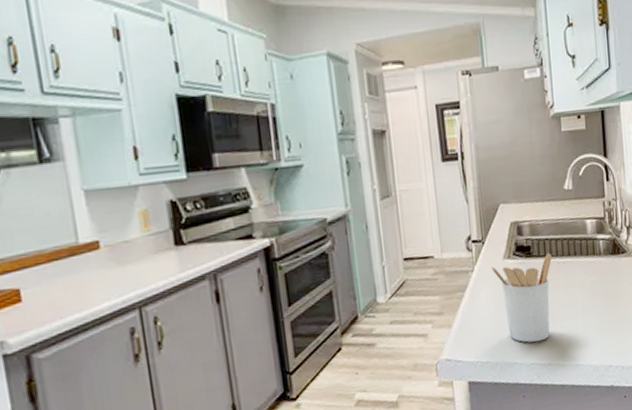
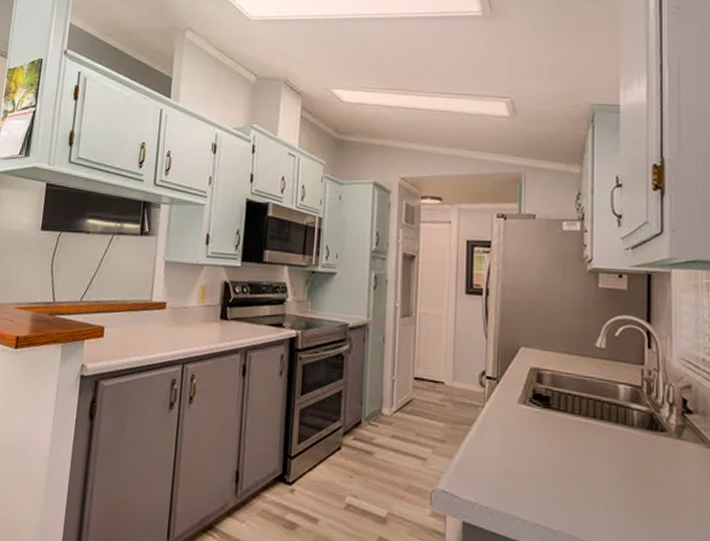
utensil holder: present [491,253,552,343] -> none [504,407,573,503]

